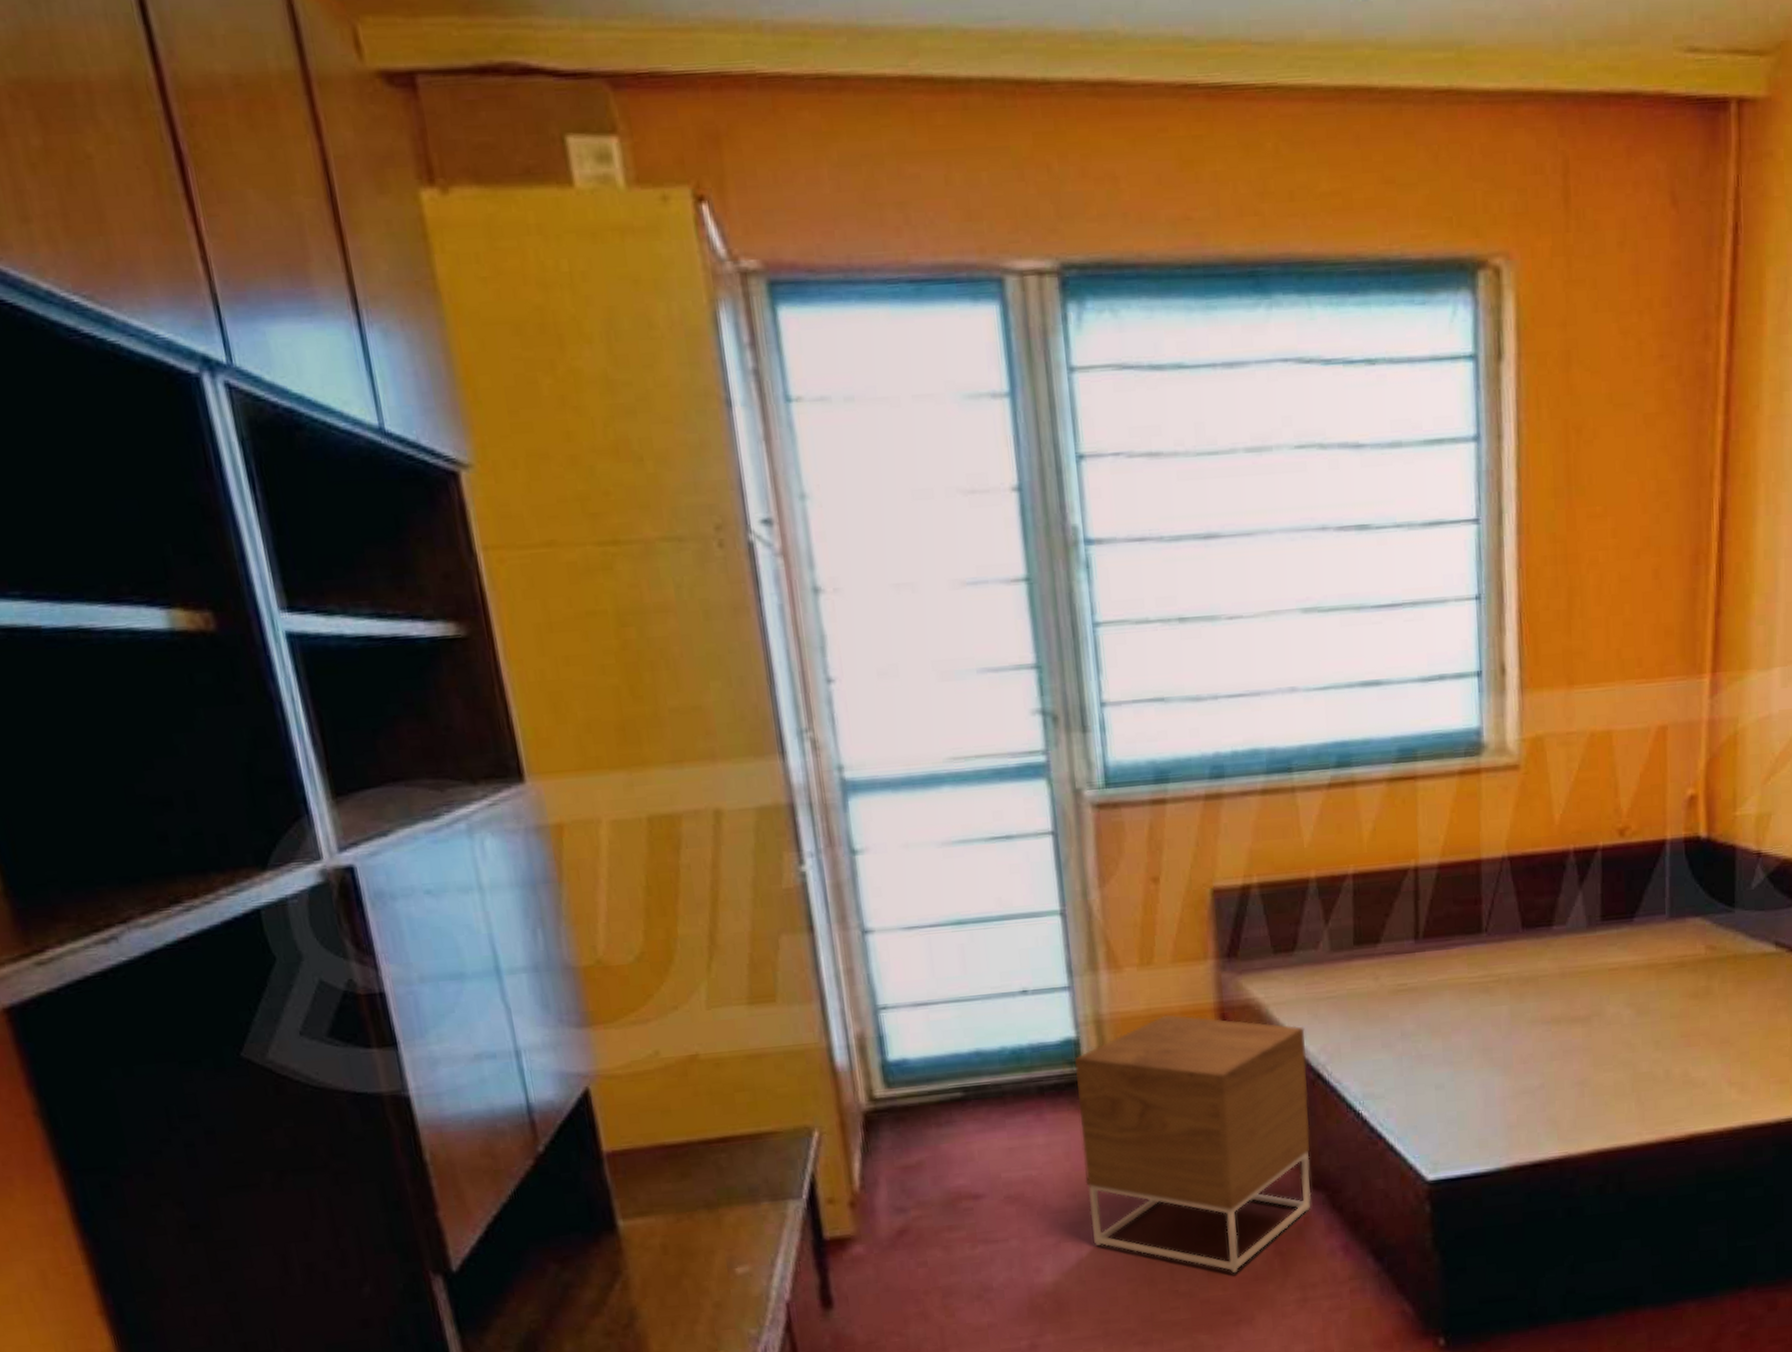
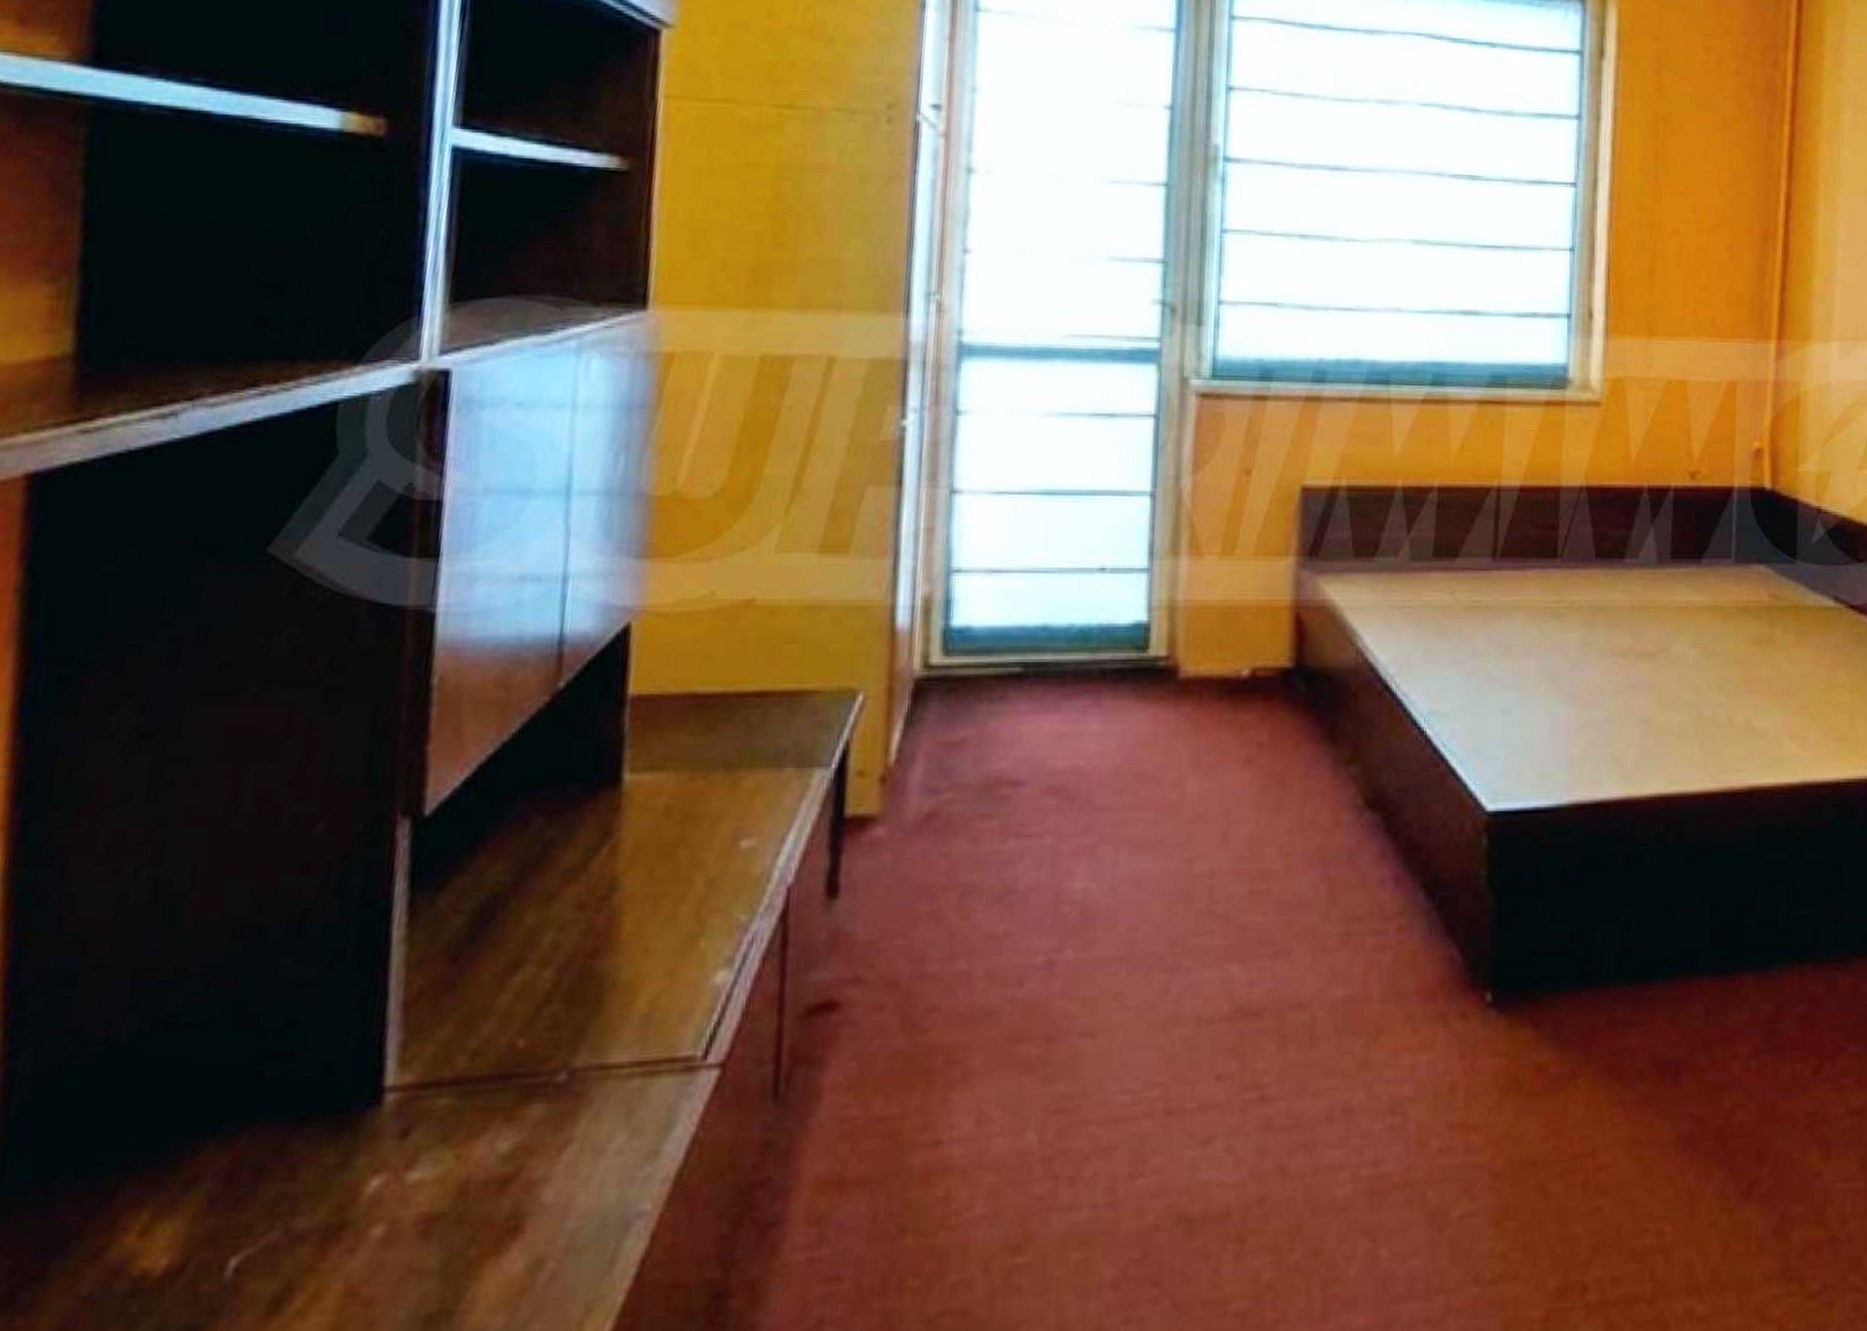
nightstand: present [1075,1014,1312,1273] -> none [1133,608,1377,896]

